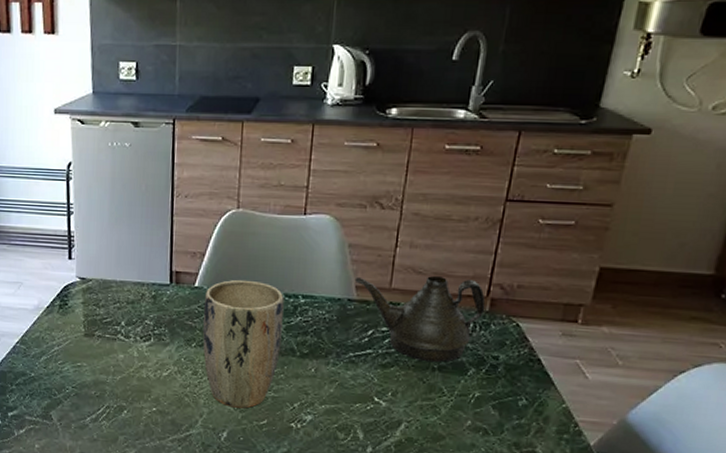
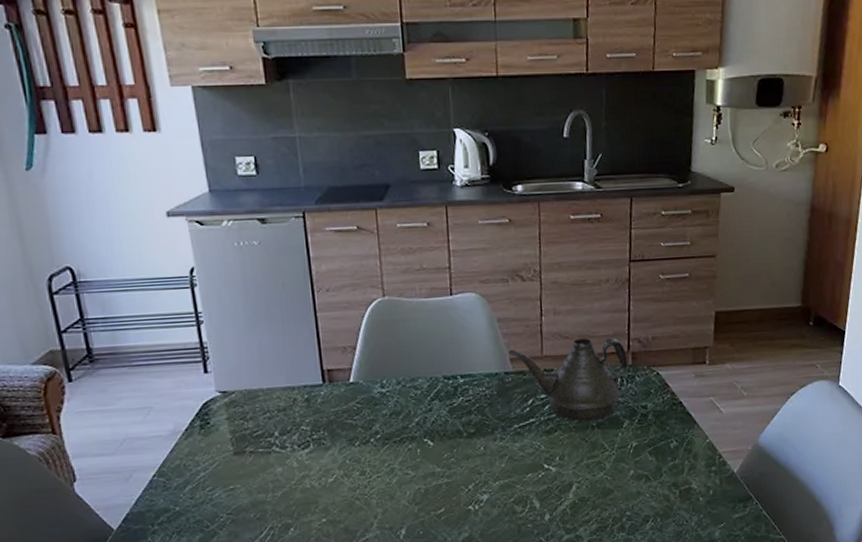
plant pot: present [203,279,284,409] -> none [361,367,447,502]

